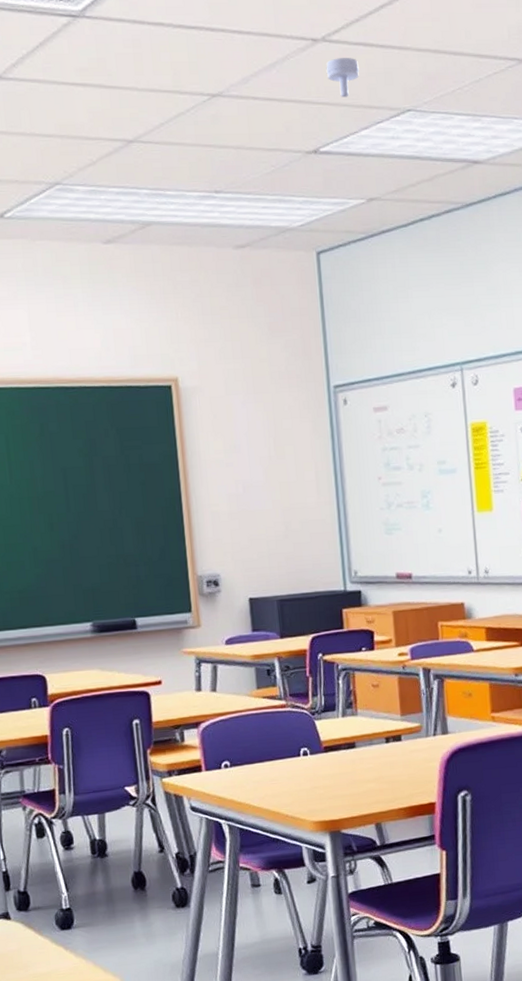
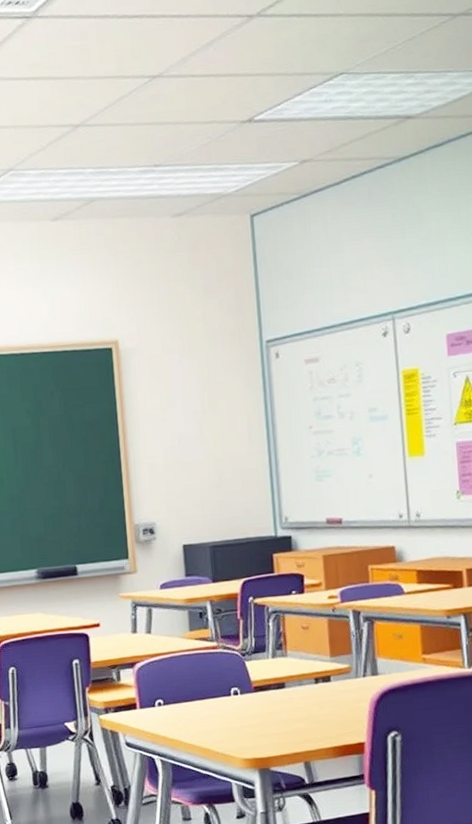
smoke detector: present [326,58,360,97] -> none [261,29,294,67]

